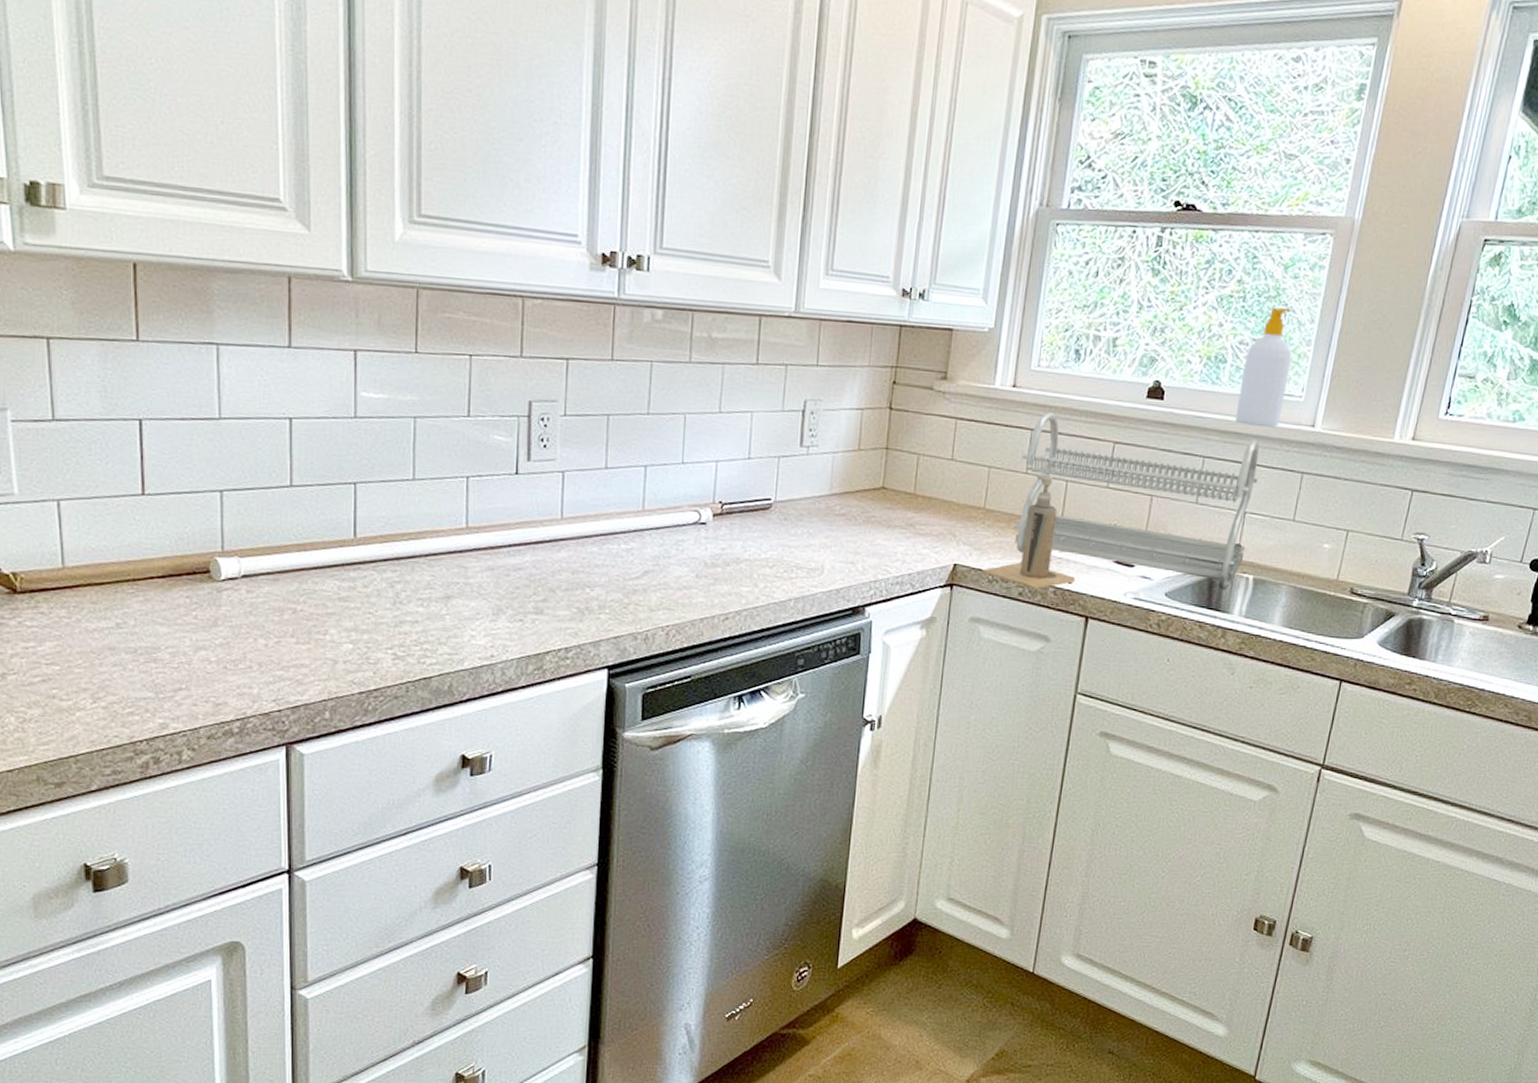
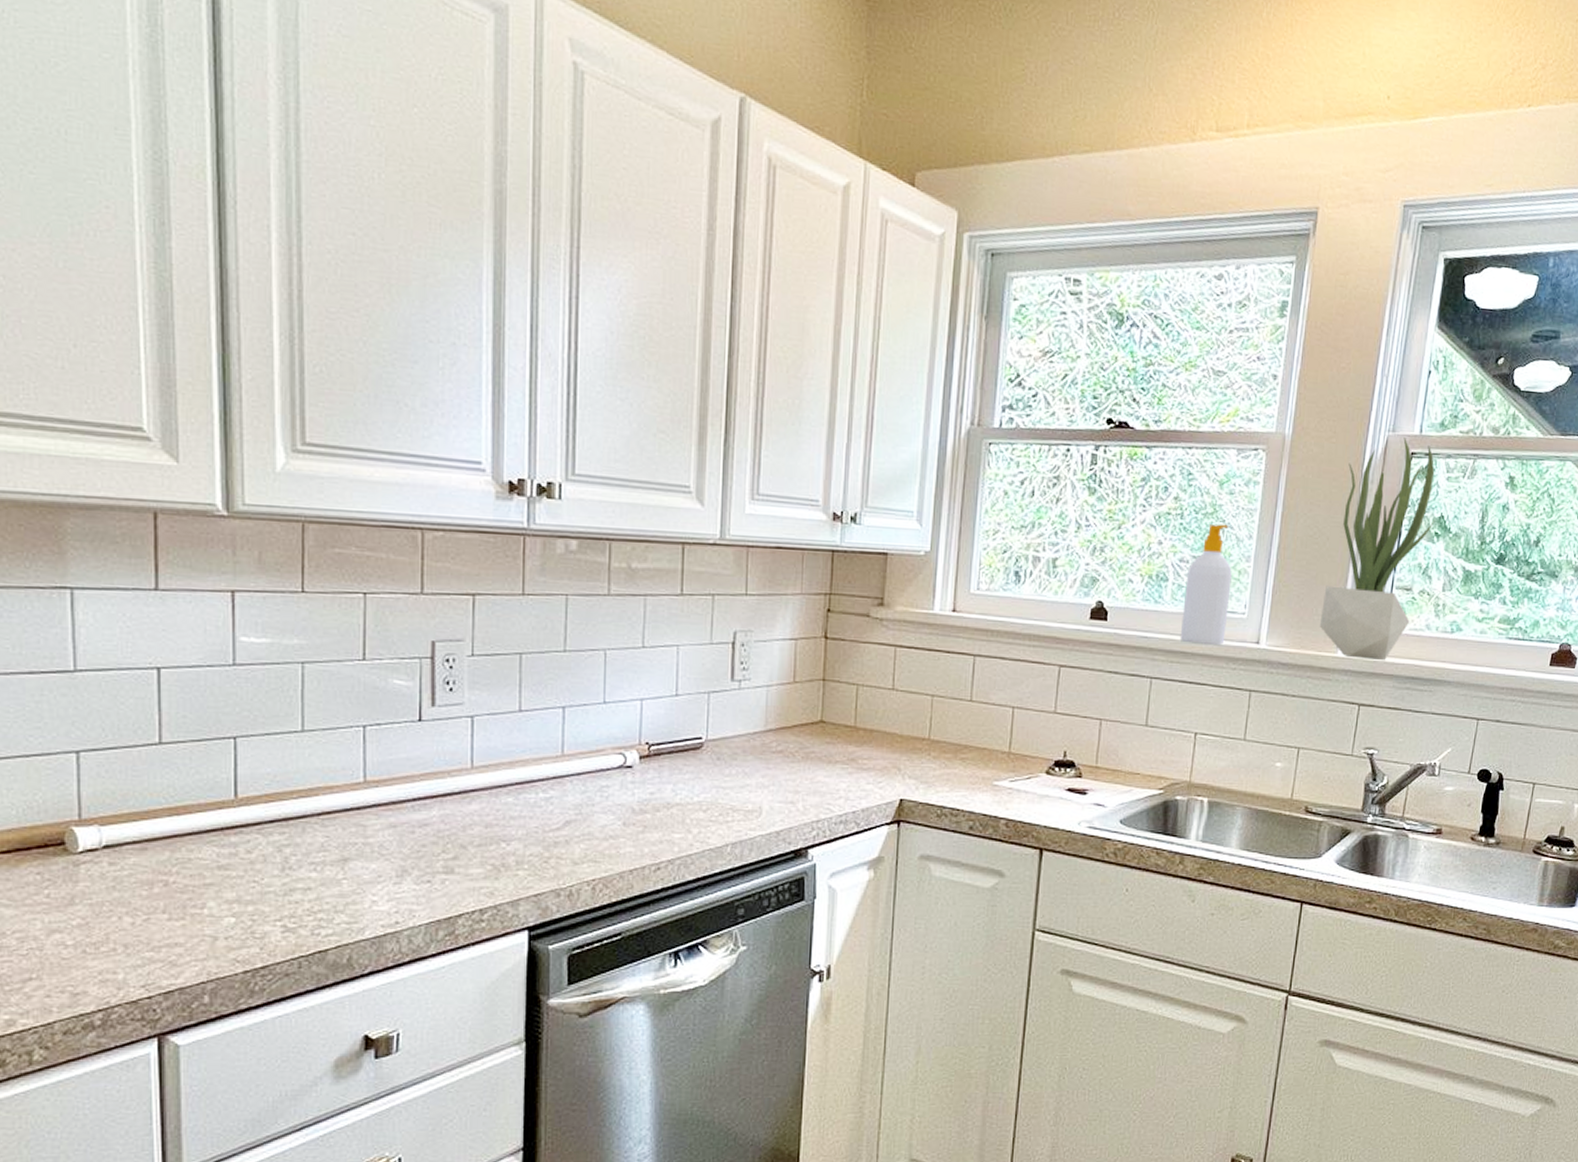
soap dispenser: present [980,475,1076,589] -> none [928,702,1028,822]
dish rack: present [1013,412,1260,591] -> none [960,637,1206,815]
potted plant: none [1377,224,1508,448] -> present [1319,438,1436,661]

